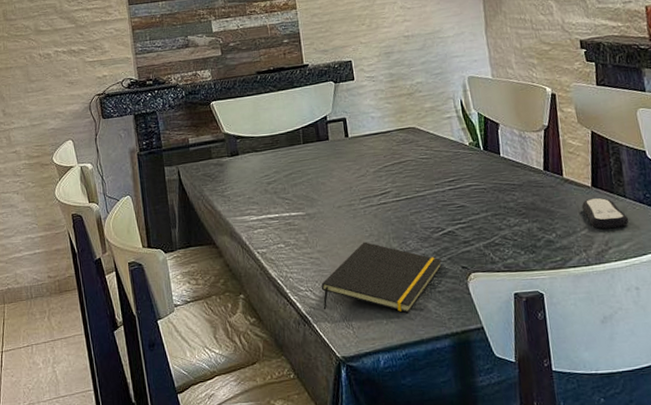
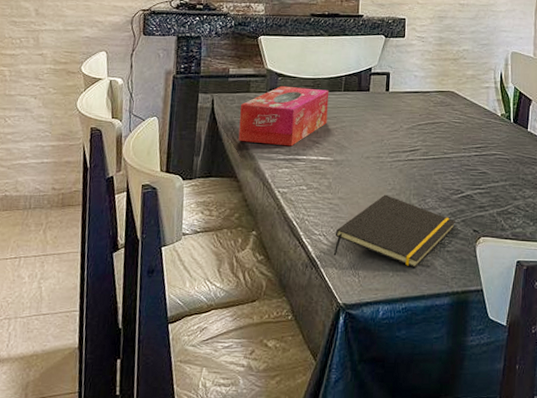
tissue box: none [205,145,292,208] -> present [238,85,329,147]

